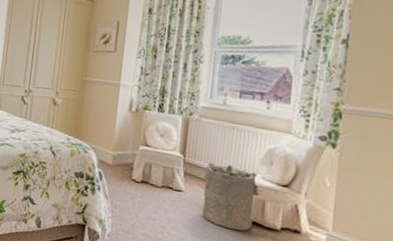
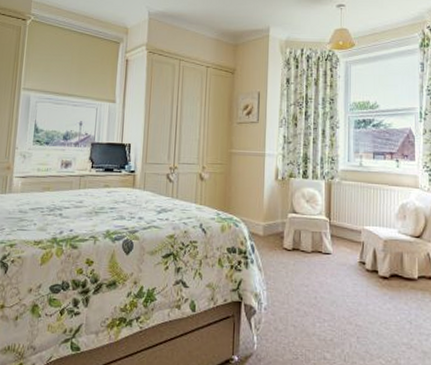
laundry hamper: present [201,163,263,231] -> none [349,222,400,285]

